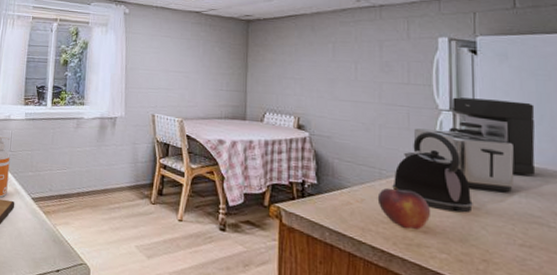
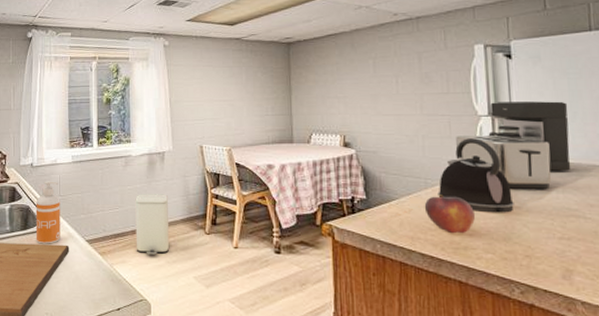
pedal bin: none [80,157,116,220] -> present [135,194,170,255]

